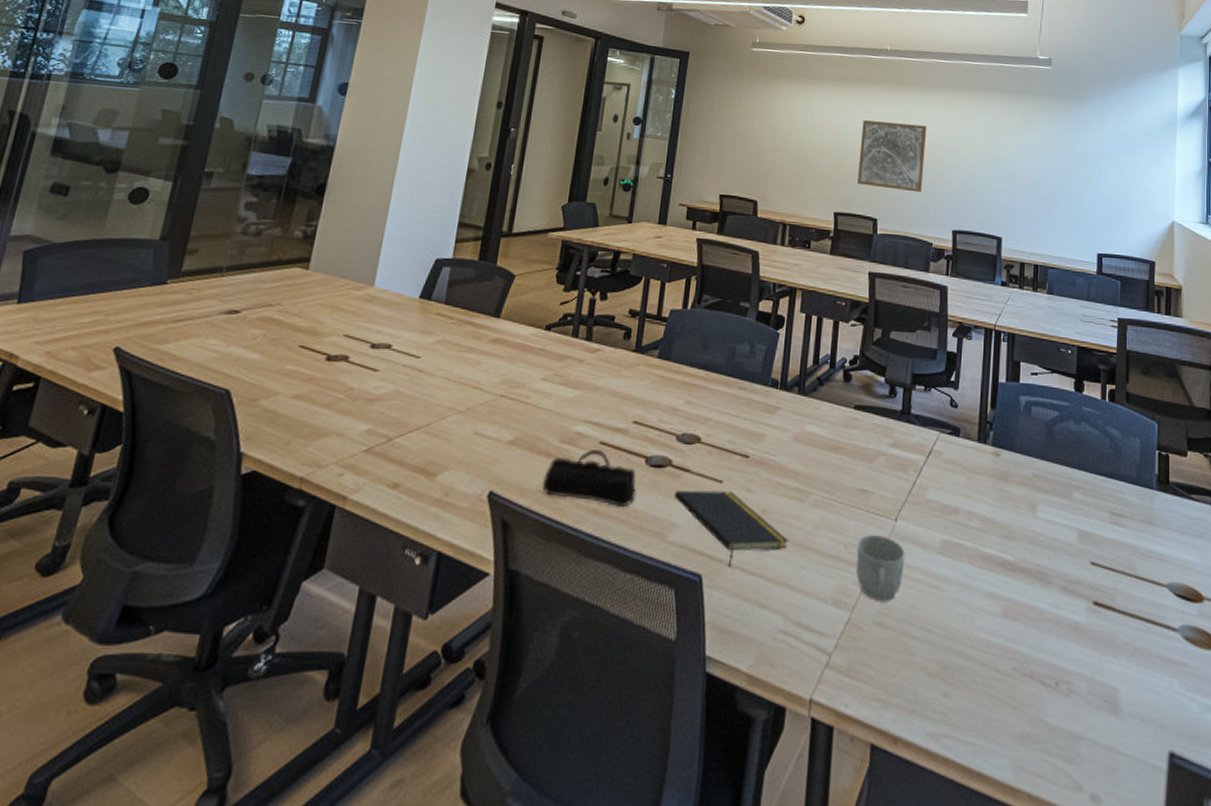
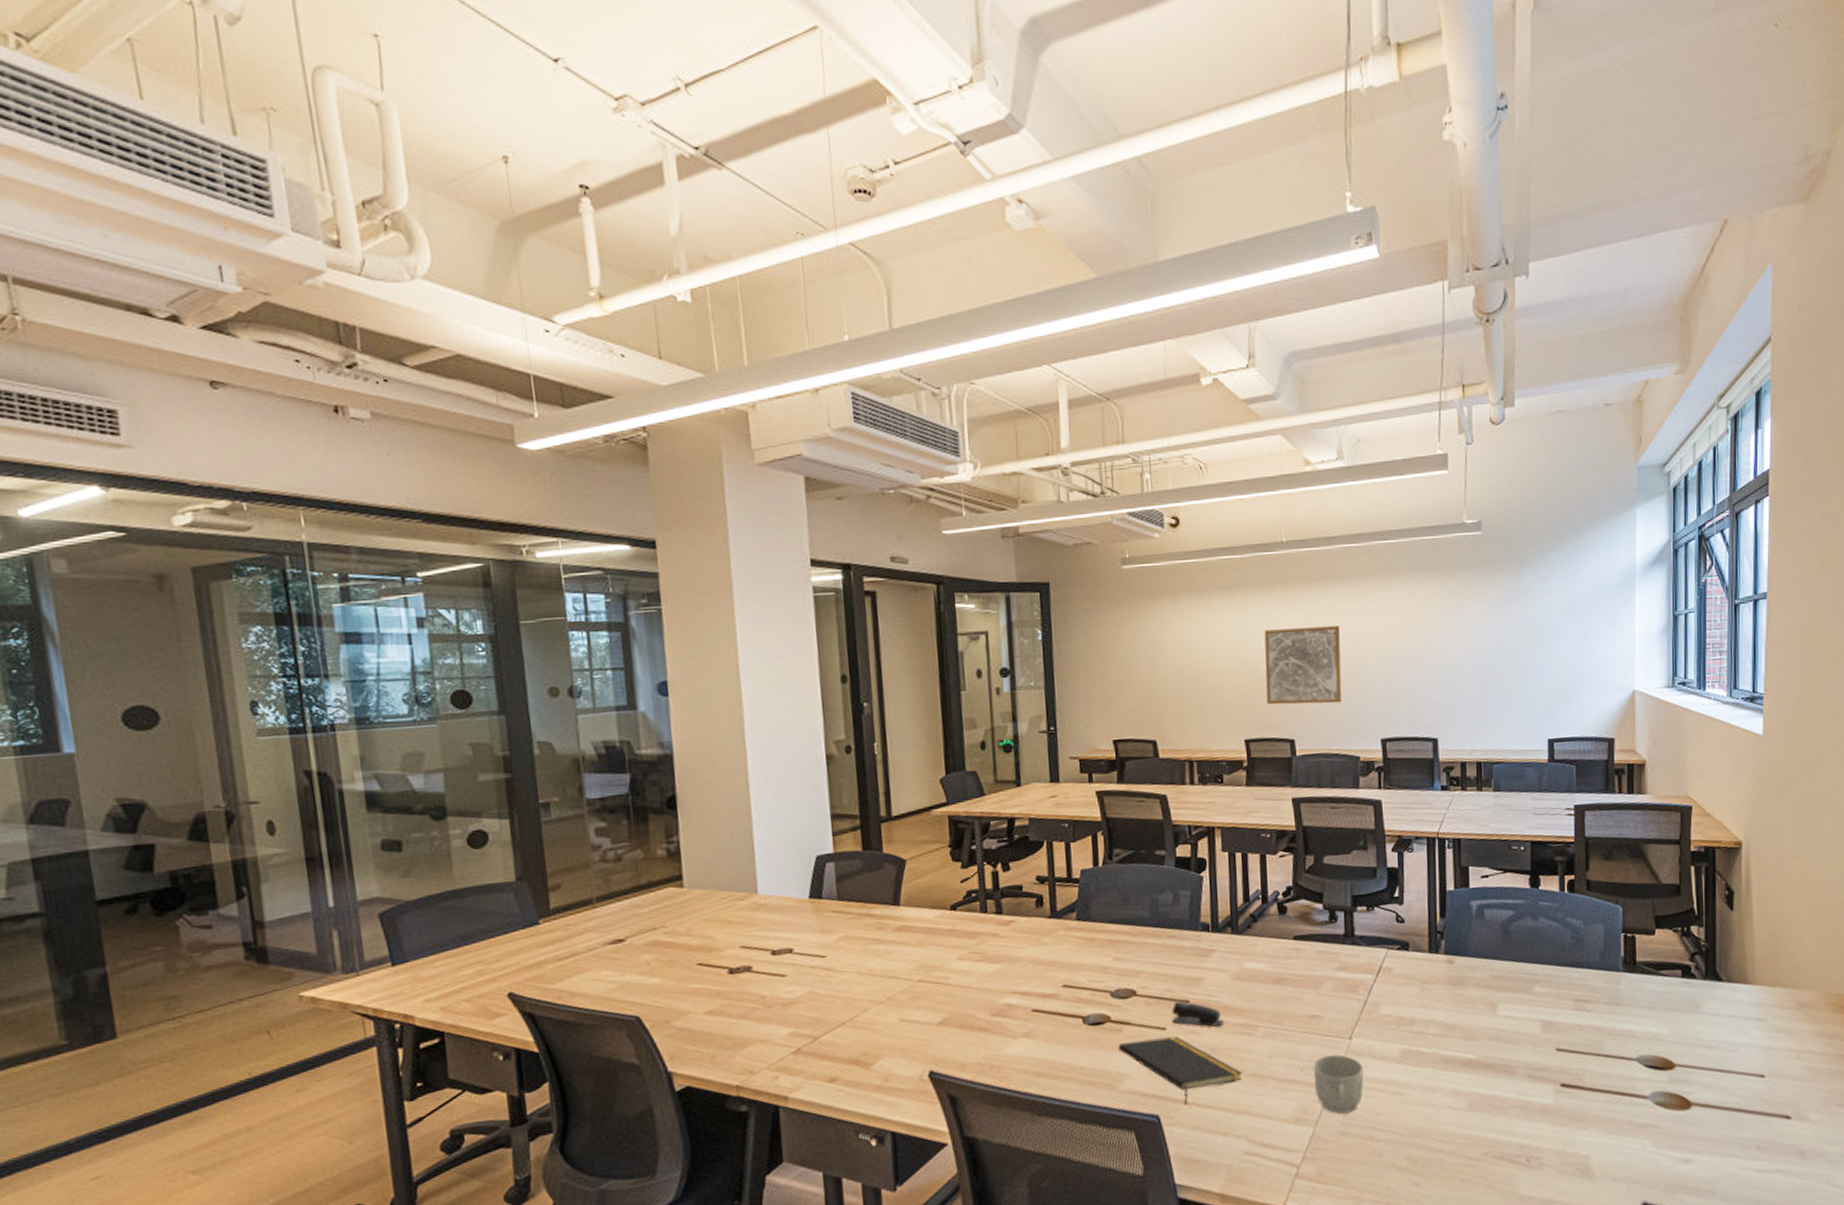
pencil case: present [541,450,637,506] -> none [981,1017,1080,1067]
stapler: none [730,454,779,488] -> present [1171,1000,1225,1028]

